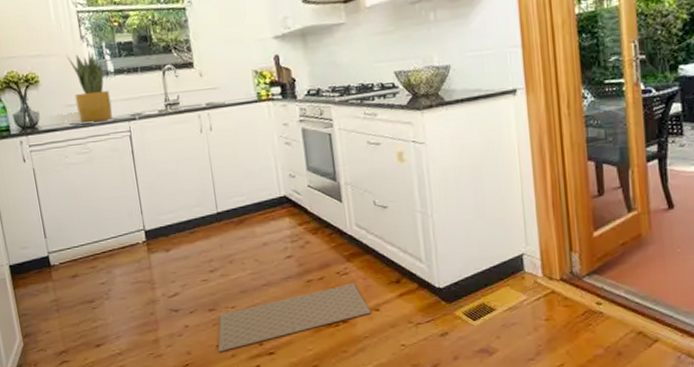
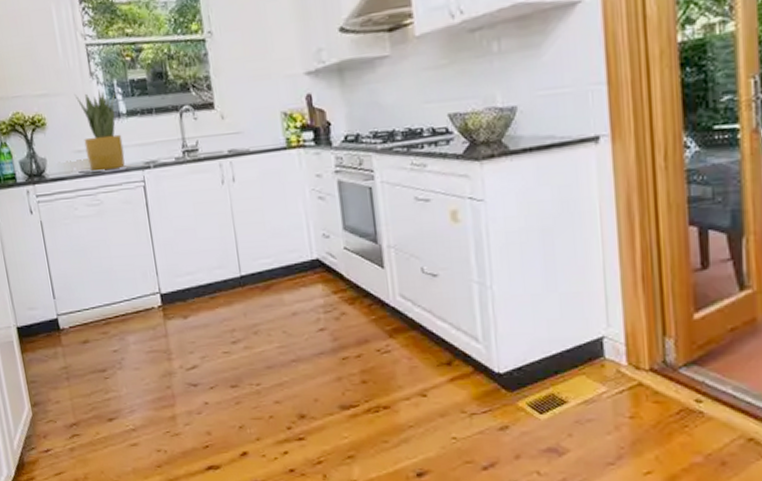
bath mat: present [218,283,372,352] -> none [241,363,418,434]

